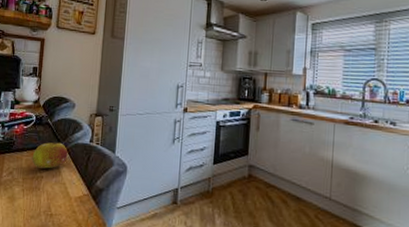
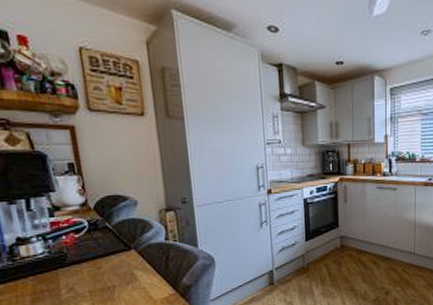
fruit: present [32,142,68,169] -> none [95,246,142,278]

